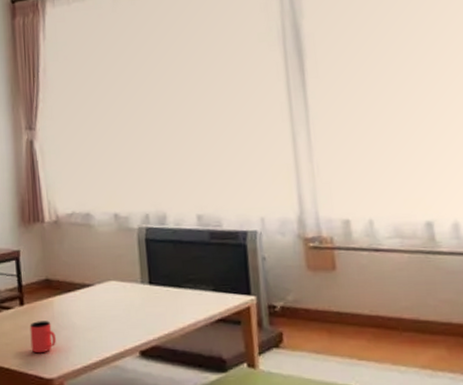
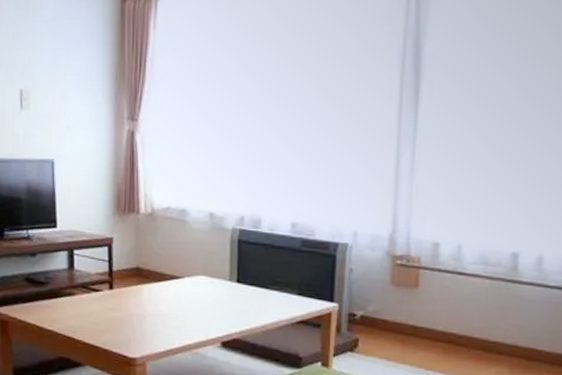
cup: present [30,321,56,354] -> none [117,305,142,335]

